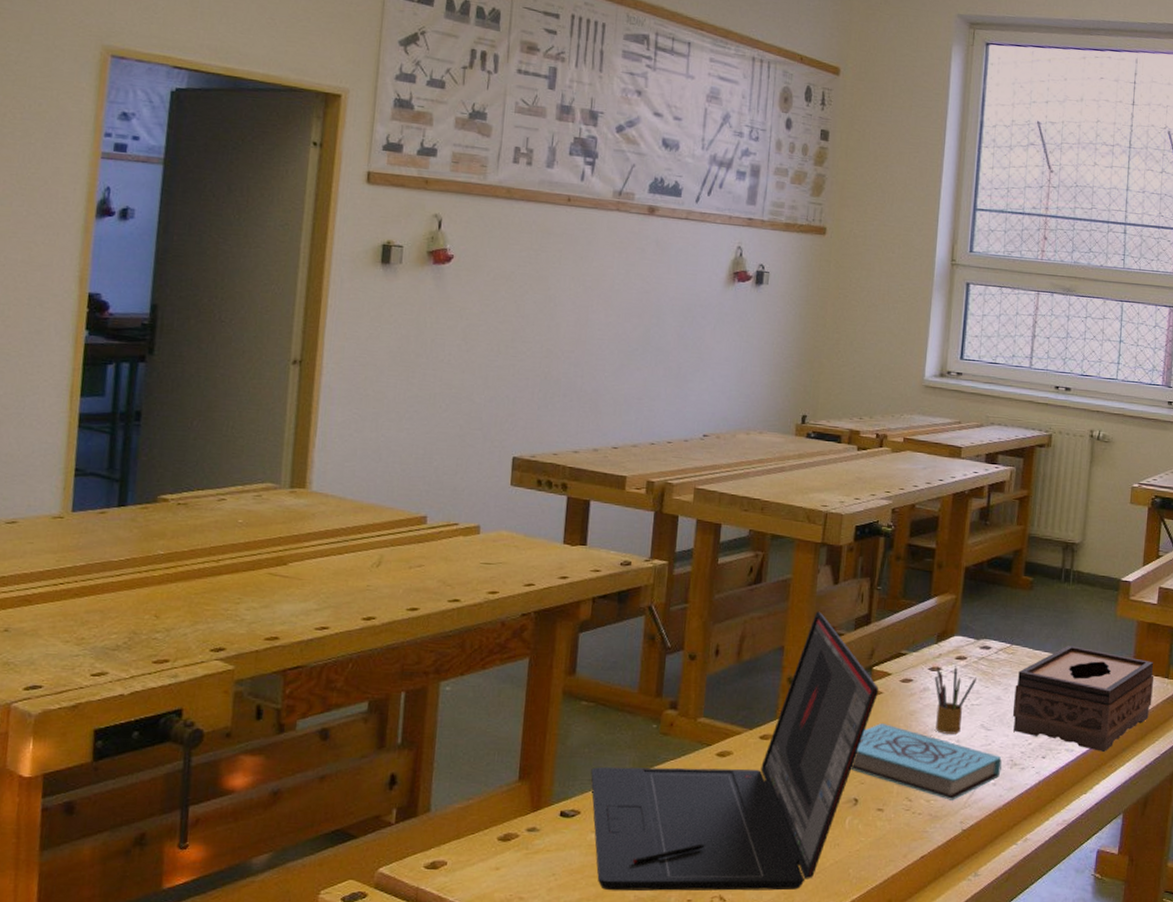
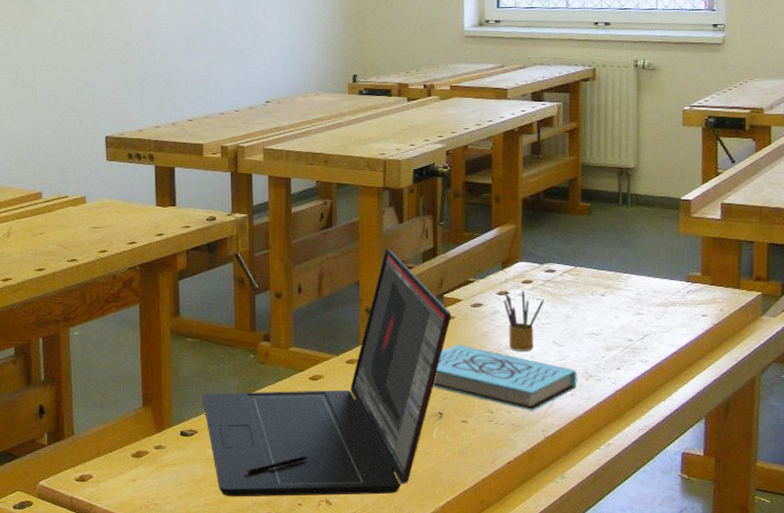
tissue box: present [1012,644,1155,753] -> none [583,263,725,362]

